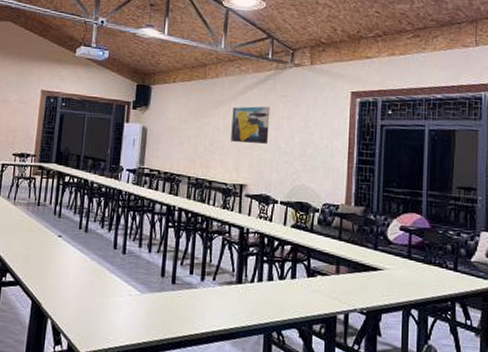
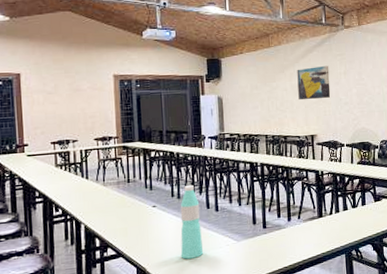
water bottle: none [78,218,107,303] -> present [180,184,204,259]

